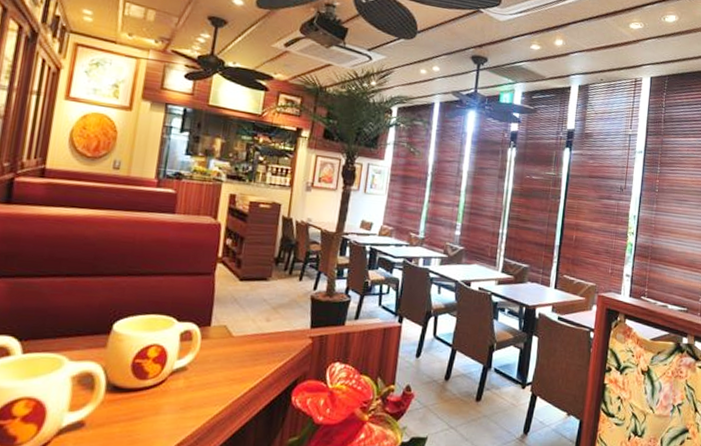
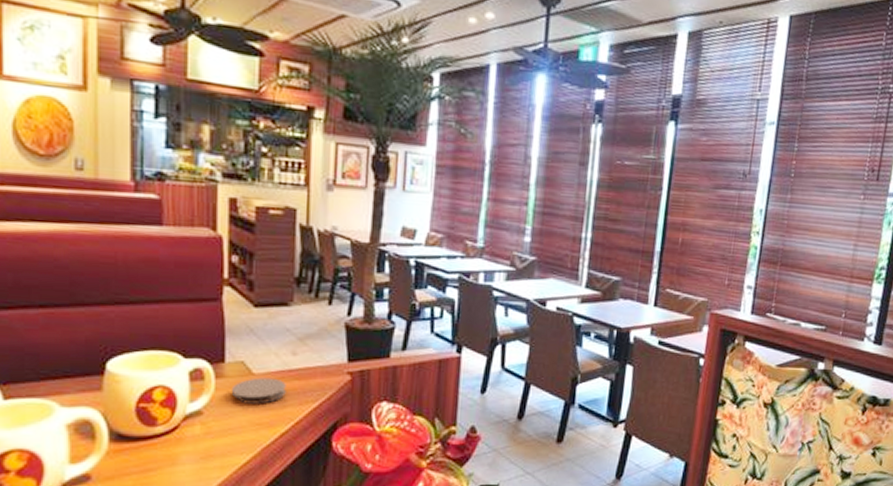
coaster: none [213,339,259,362] -> present [231,377,286,404]

